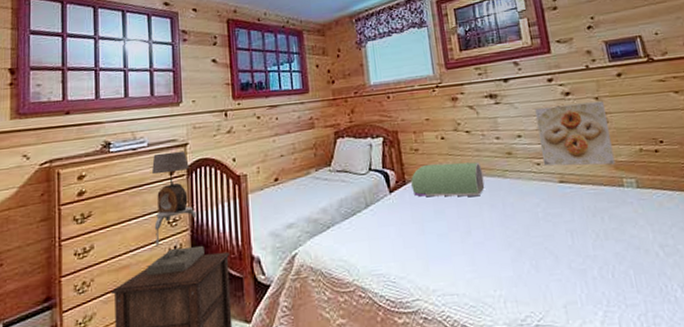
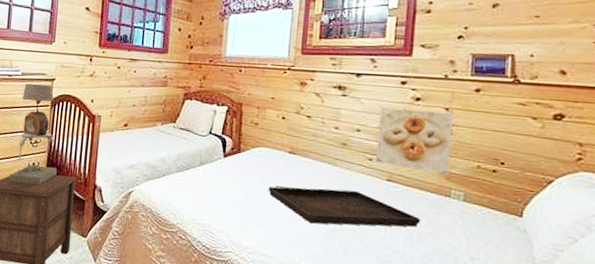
cushion: present [411,161,485,197] -> none [245,138,315,176]
serving tray: none [443,200,603,246] -> present [268,186,421,227]

